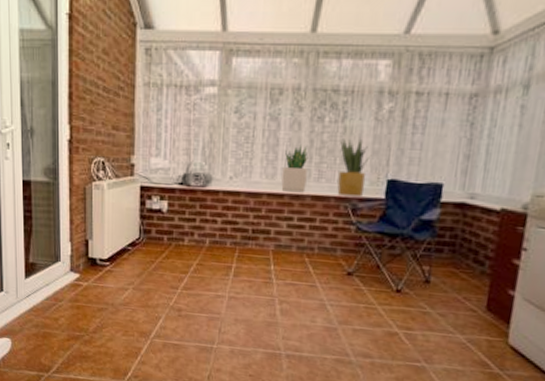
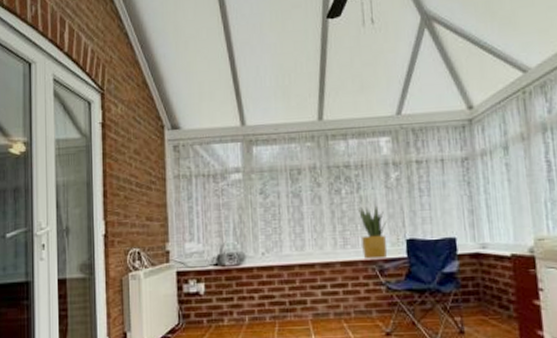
planter: present [281,145,309,193] -> none [310,216,334,261]

